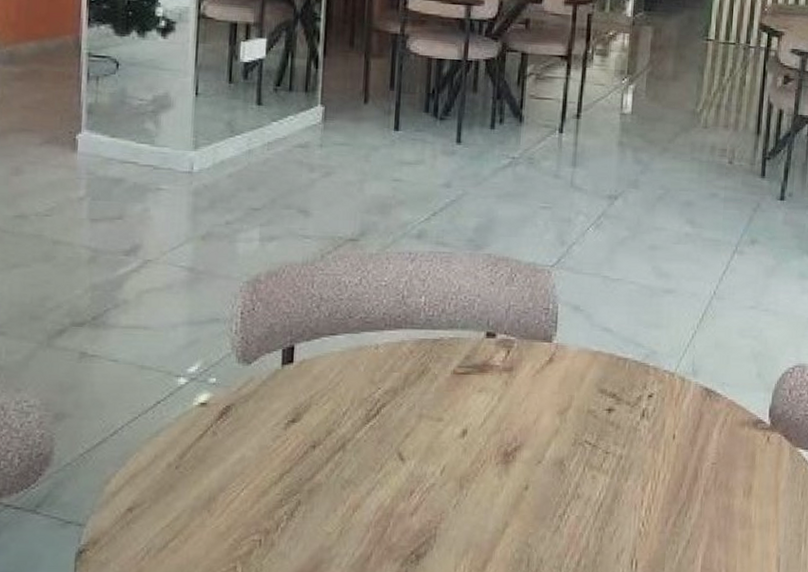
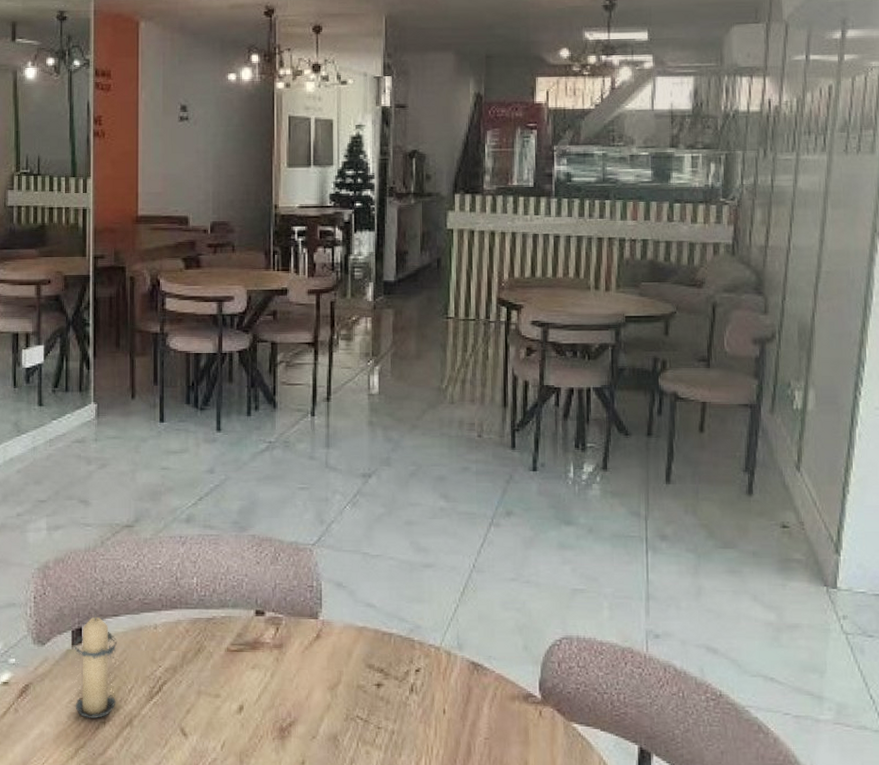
candle: none [282,329,334,442] -> present [73,611,118,718]

